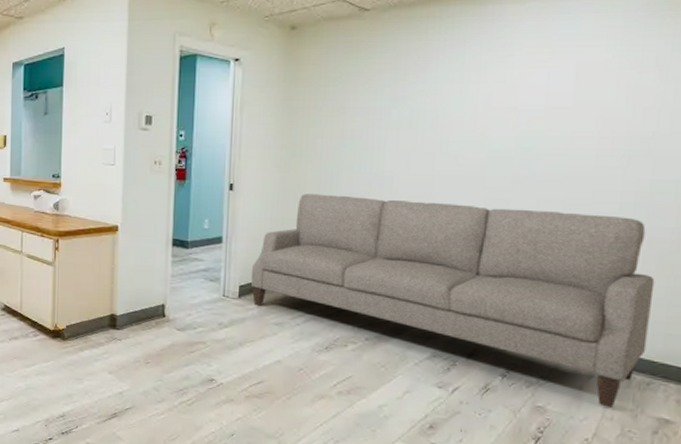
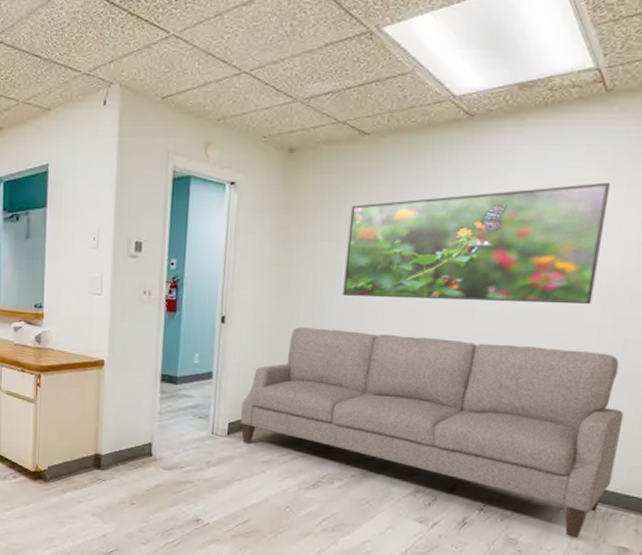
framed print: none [349,48,624,169] -> present [342,182,611,305]

